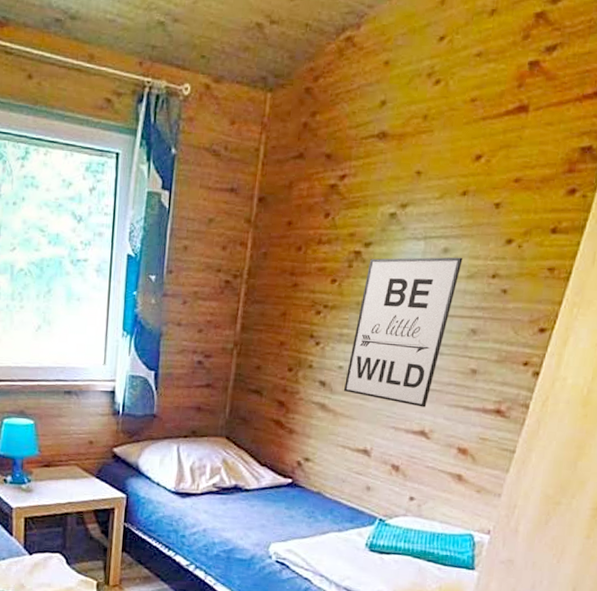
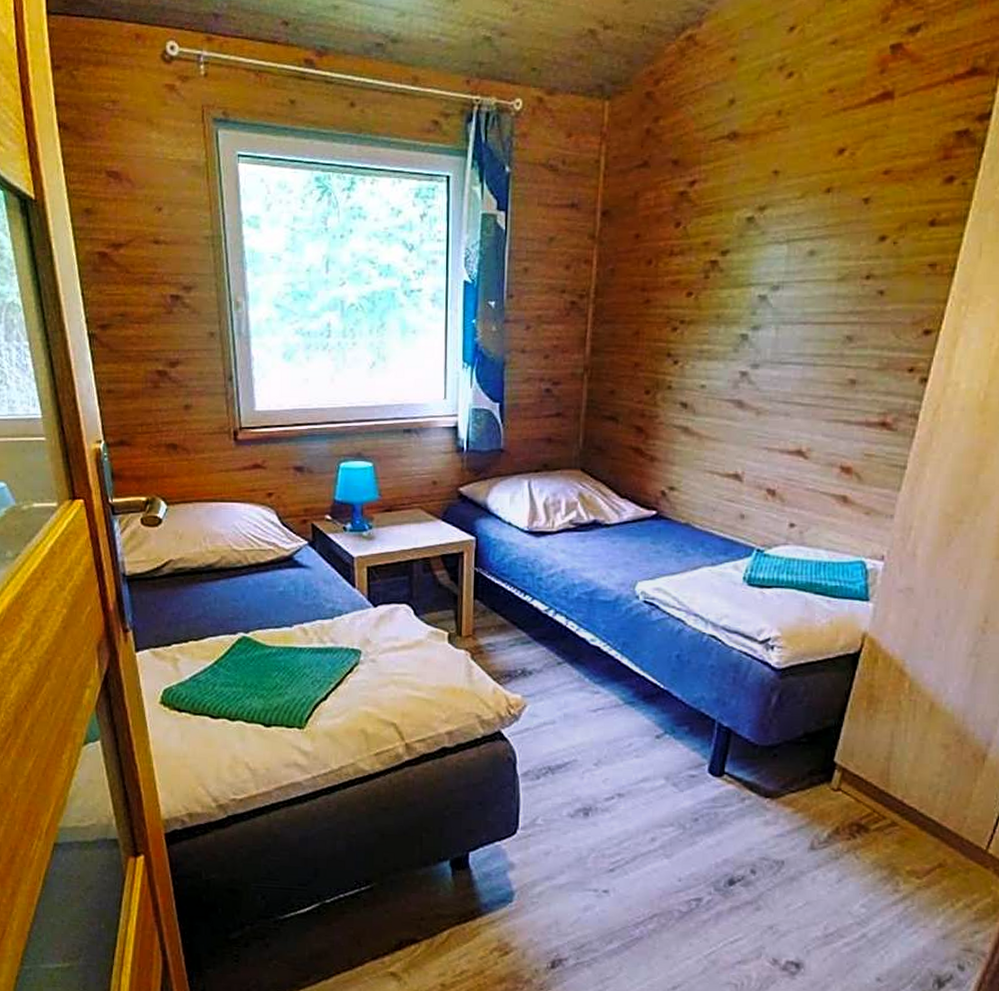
wall art: present [343,257,463,408] -> none [707,259,832,424]

